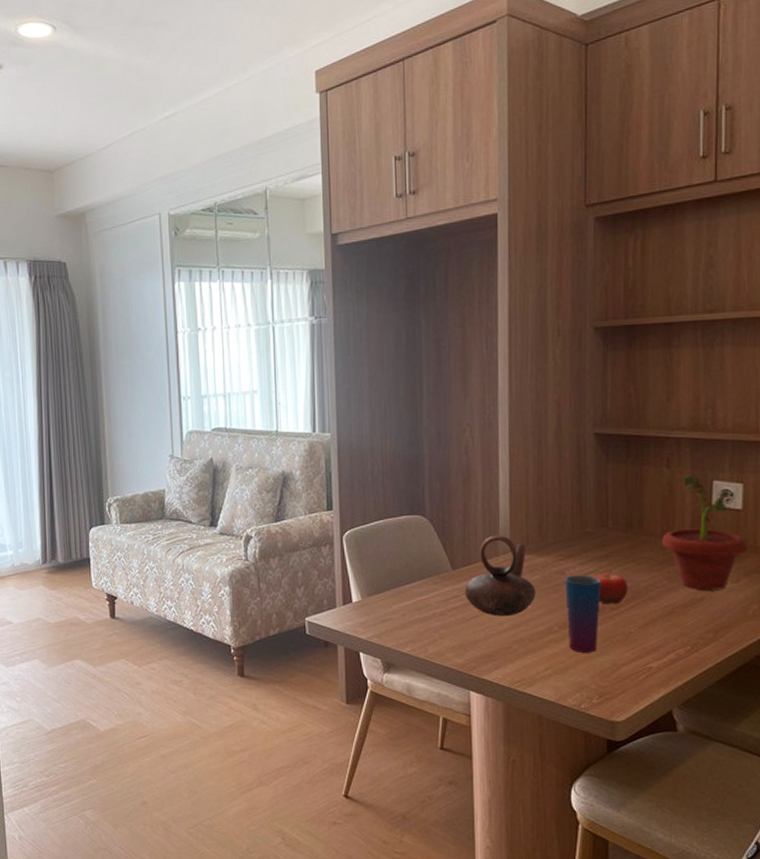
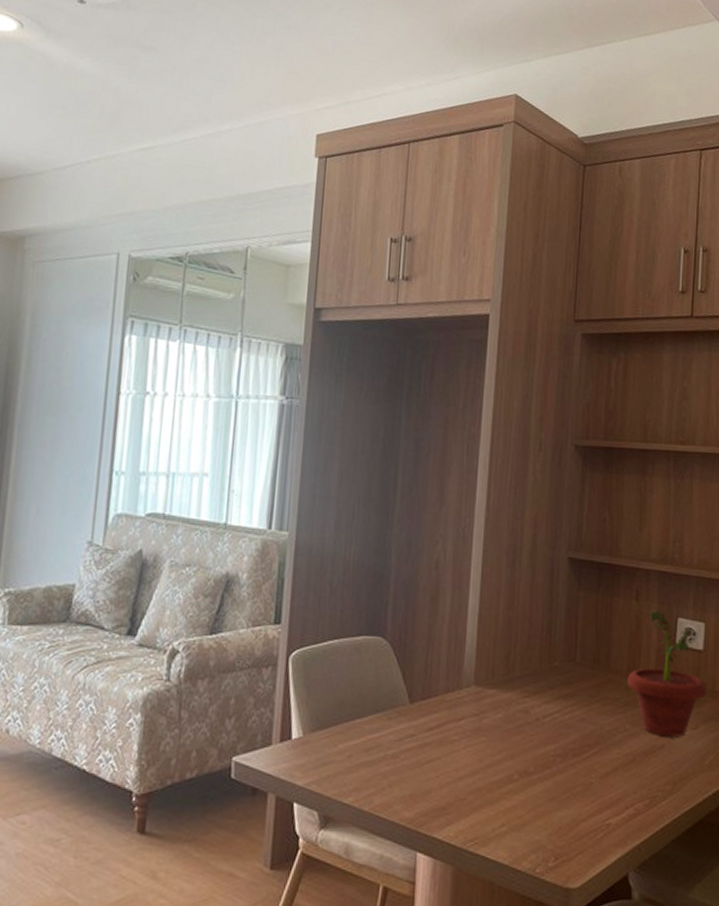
teapot: present [464,535,536,617] -> none [421,664,498,761]
cup: present [565,575,602,653] -> none [528,715,566,806]
fruit: present [594,570,628,604] -> none [558,710,592,750]

